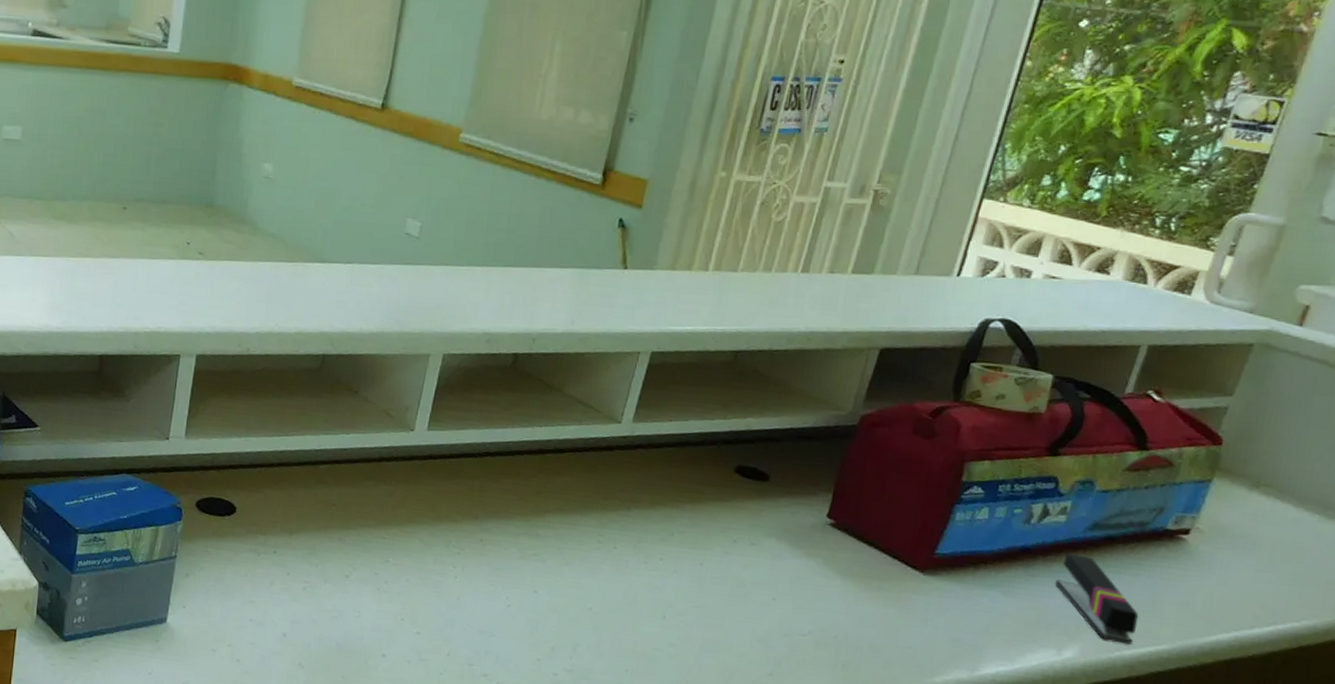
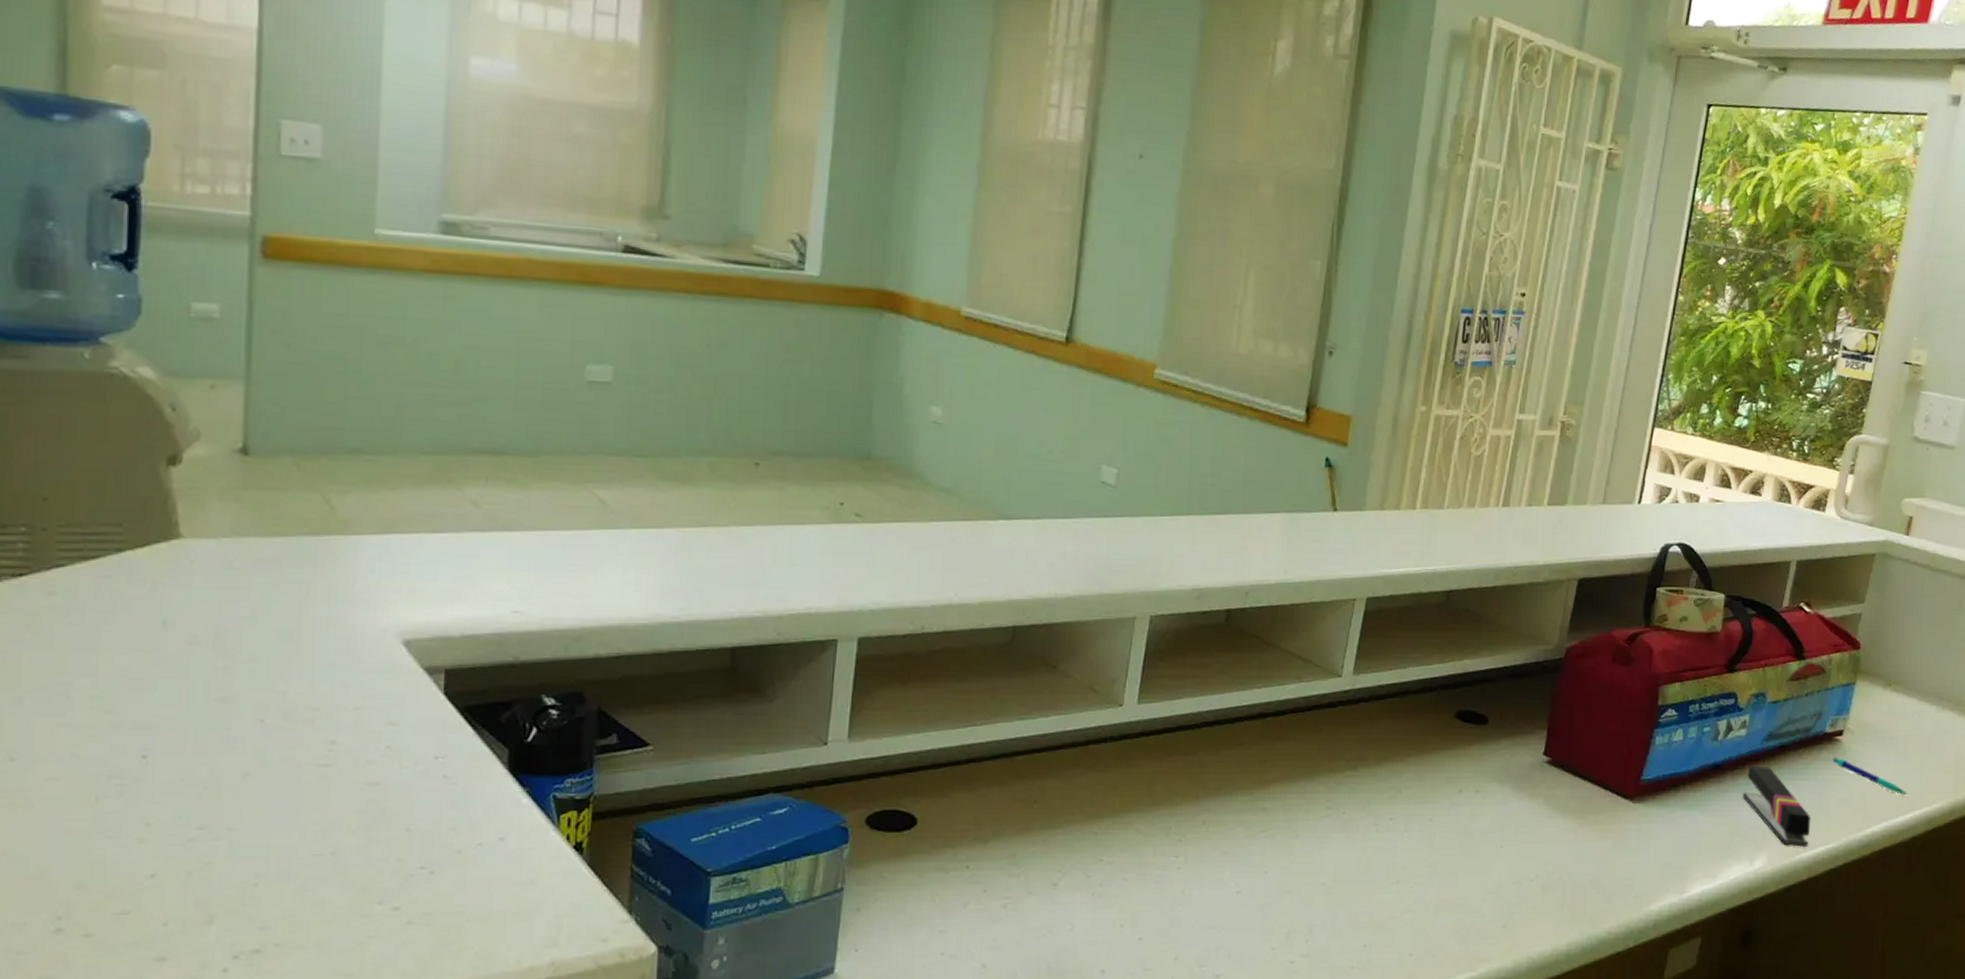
pen: none [1173,556,1270,606] -> present [1833,757,1908,795]

